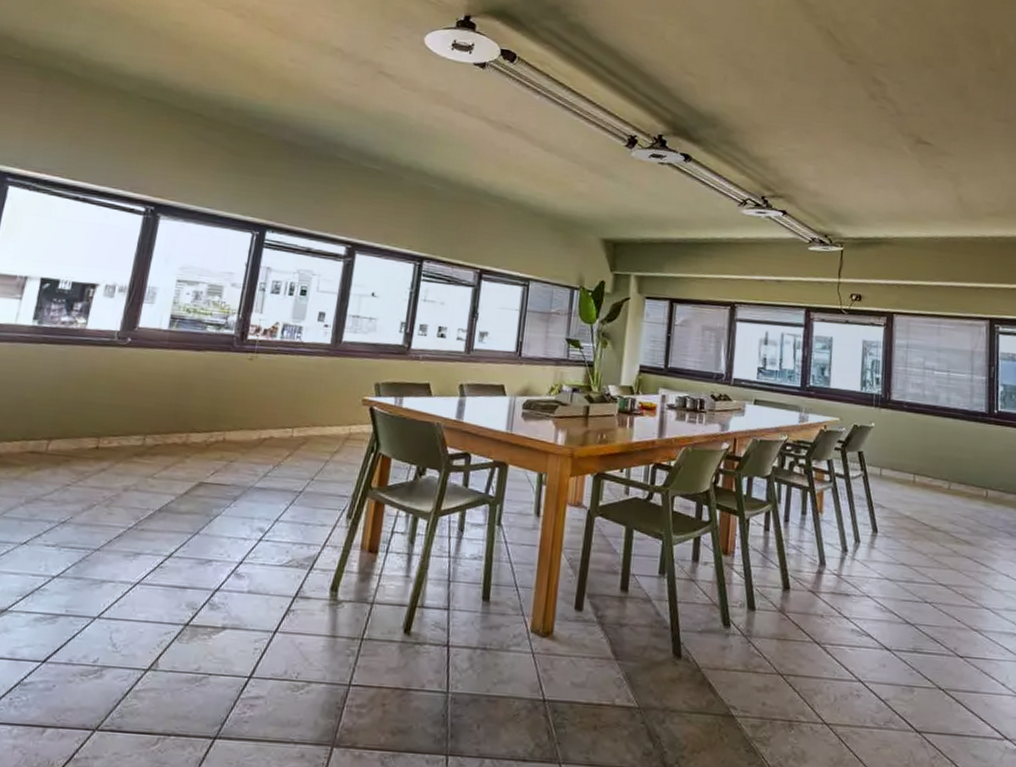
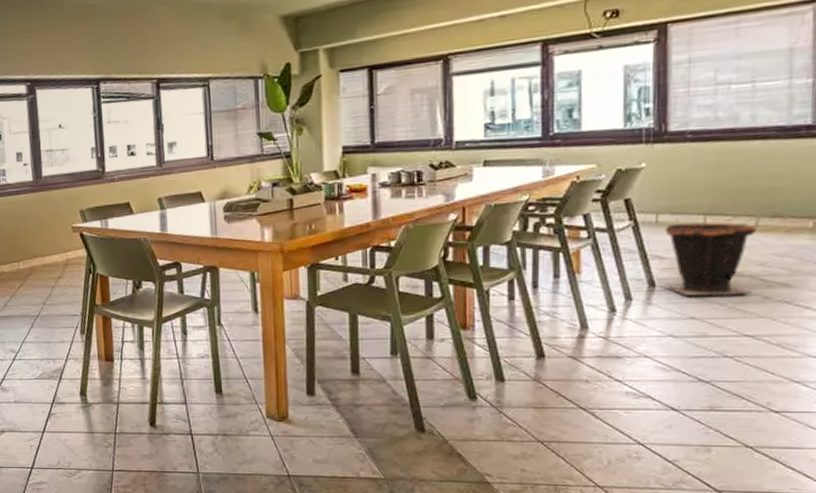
waste bin: none [884,474,949,548] -> present [664,218,756,296]

